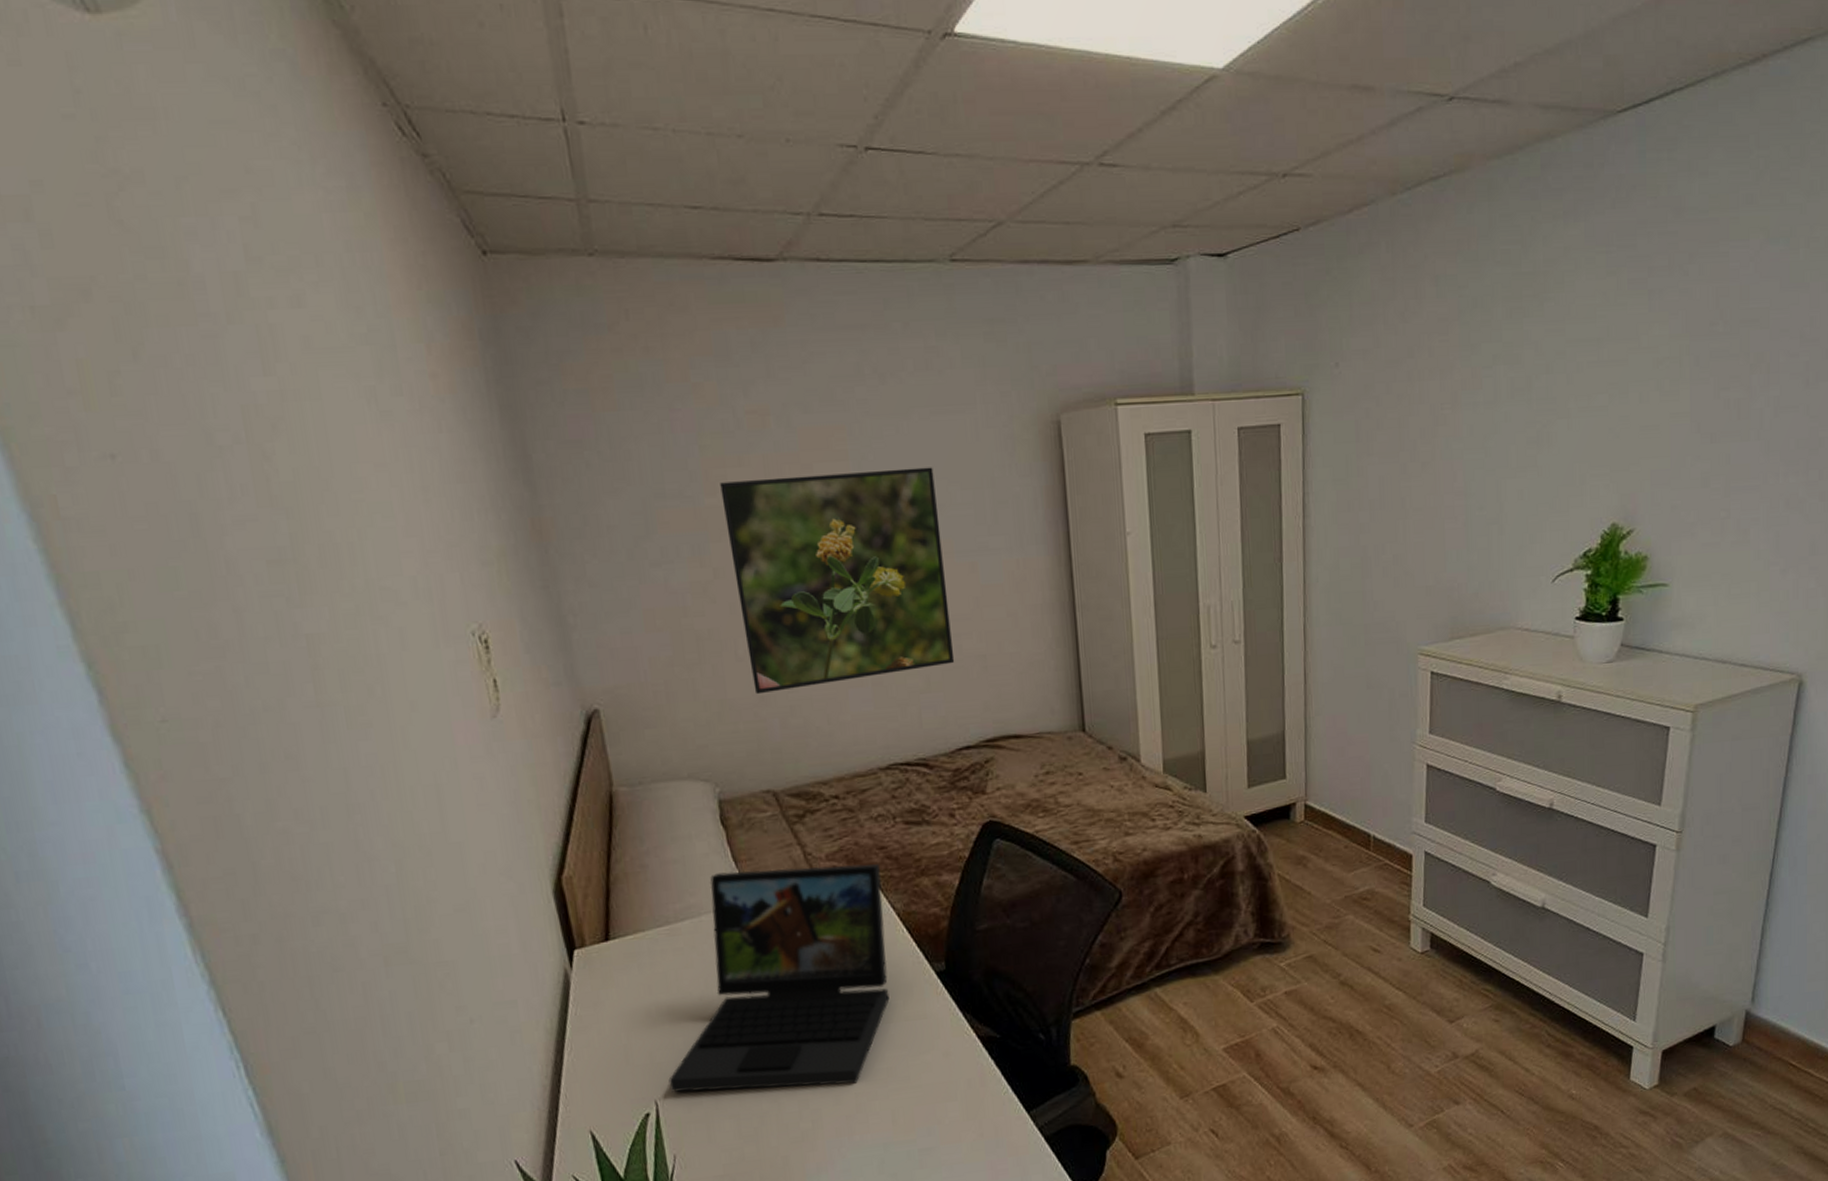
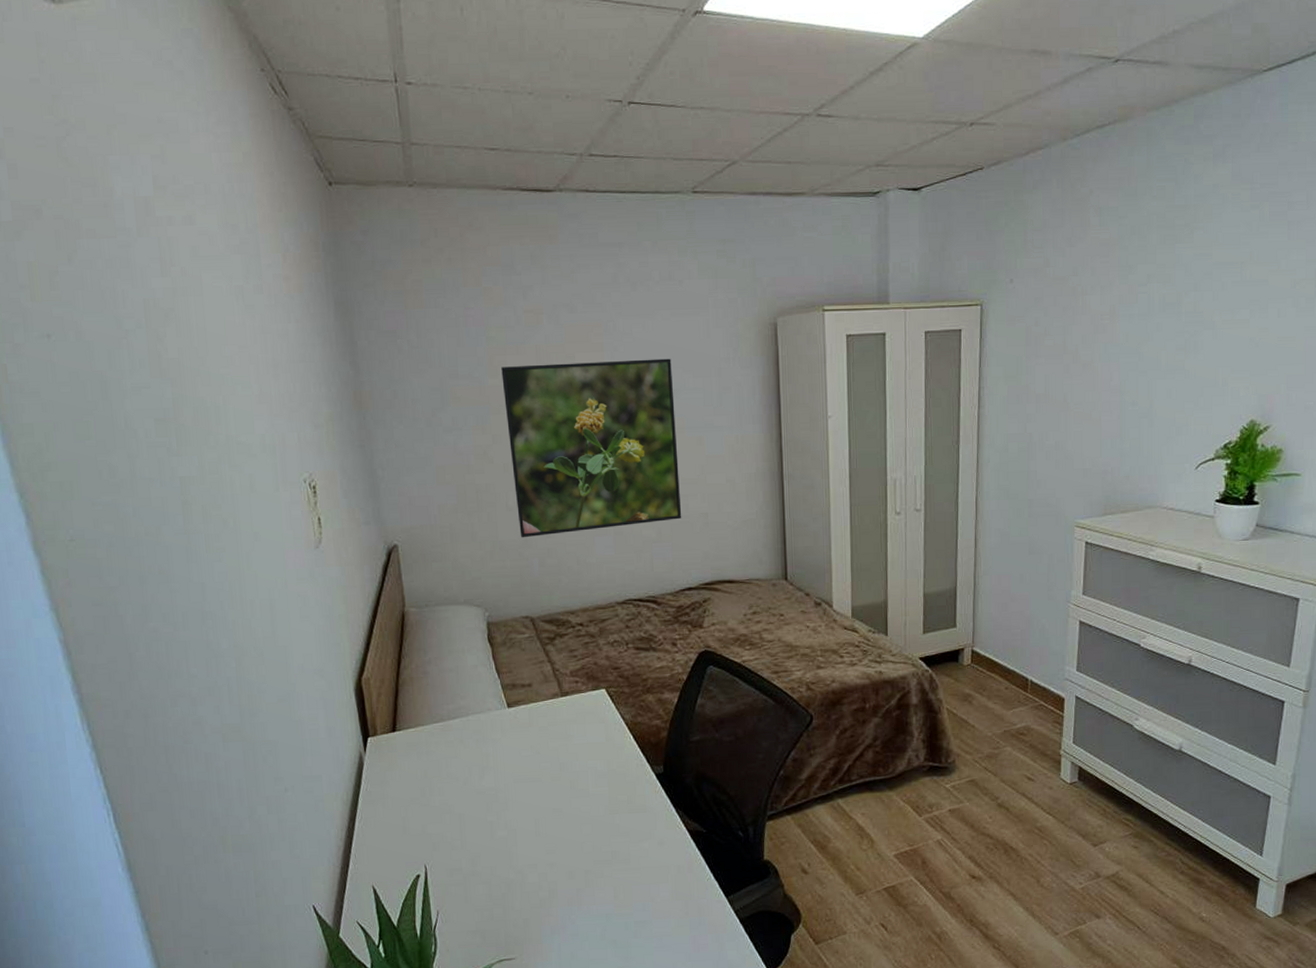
laptop: present [668,864,890,1092] -> none [436,680,617,863]

